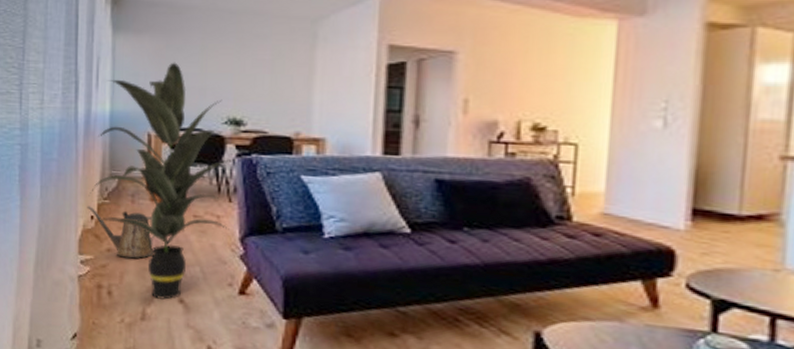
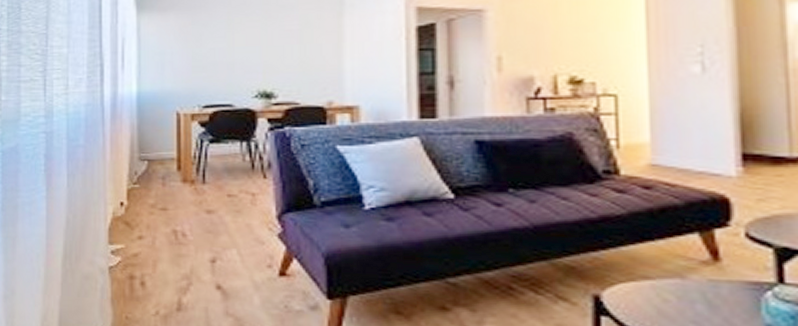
watering can: present [87,205,155,259] -> none [116,192,188,245]
indoor plant: present [88,62,236,300] -> none [117,38,269,287]

